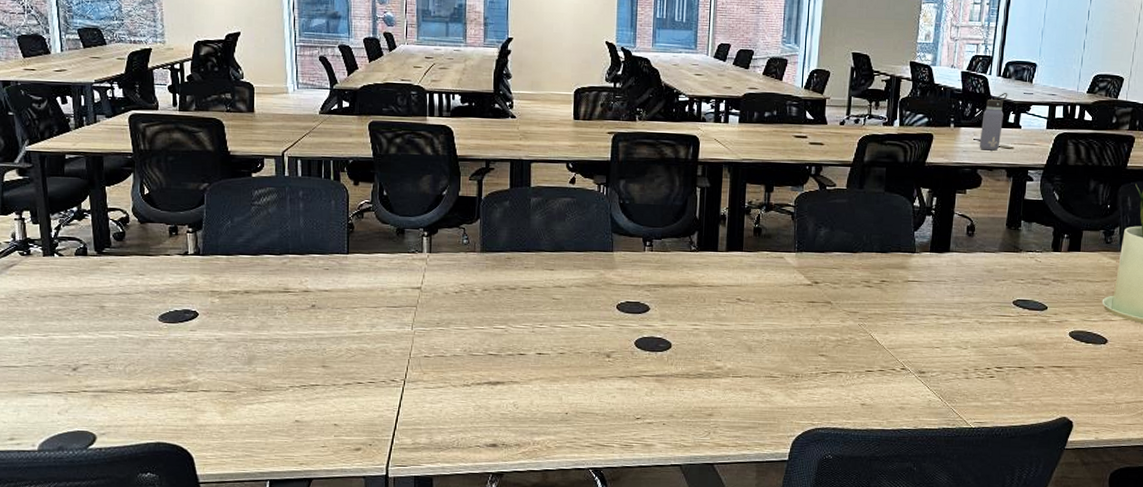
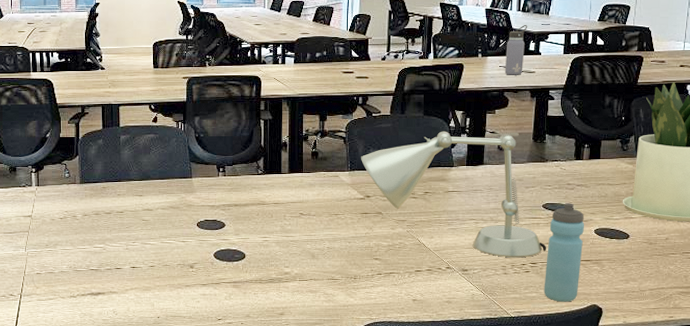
desk lamp: none [810,211,1015,361] -> present [361,131,547,258]
water bottle: none [1009,300,1059,413] -> present [544,203,585,302]

